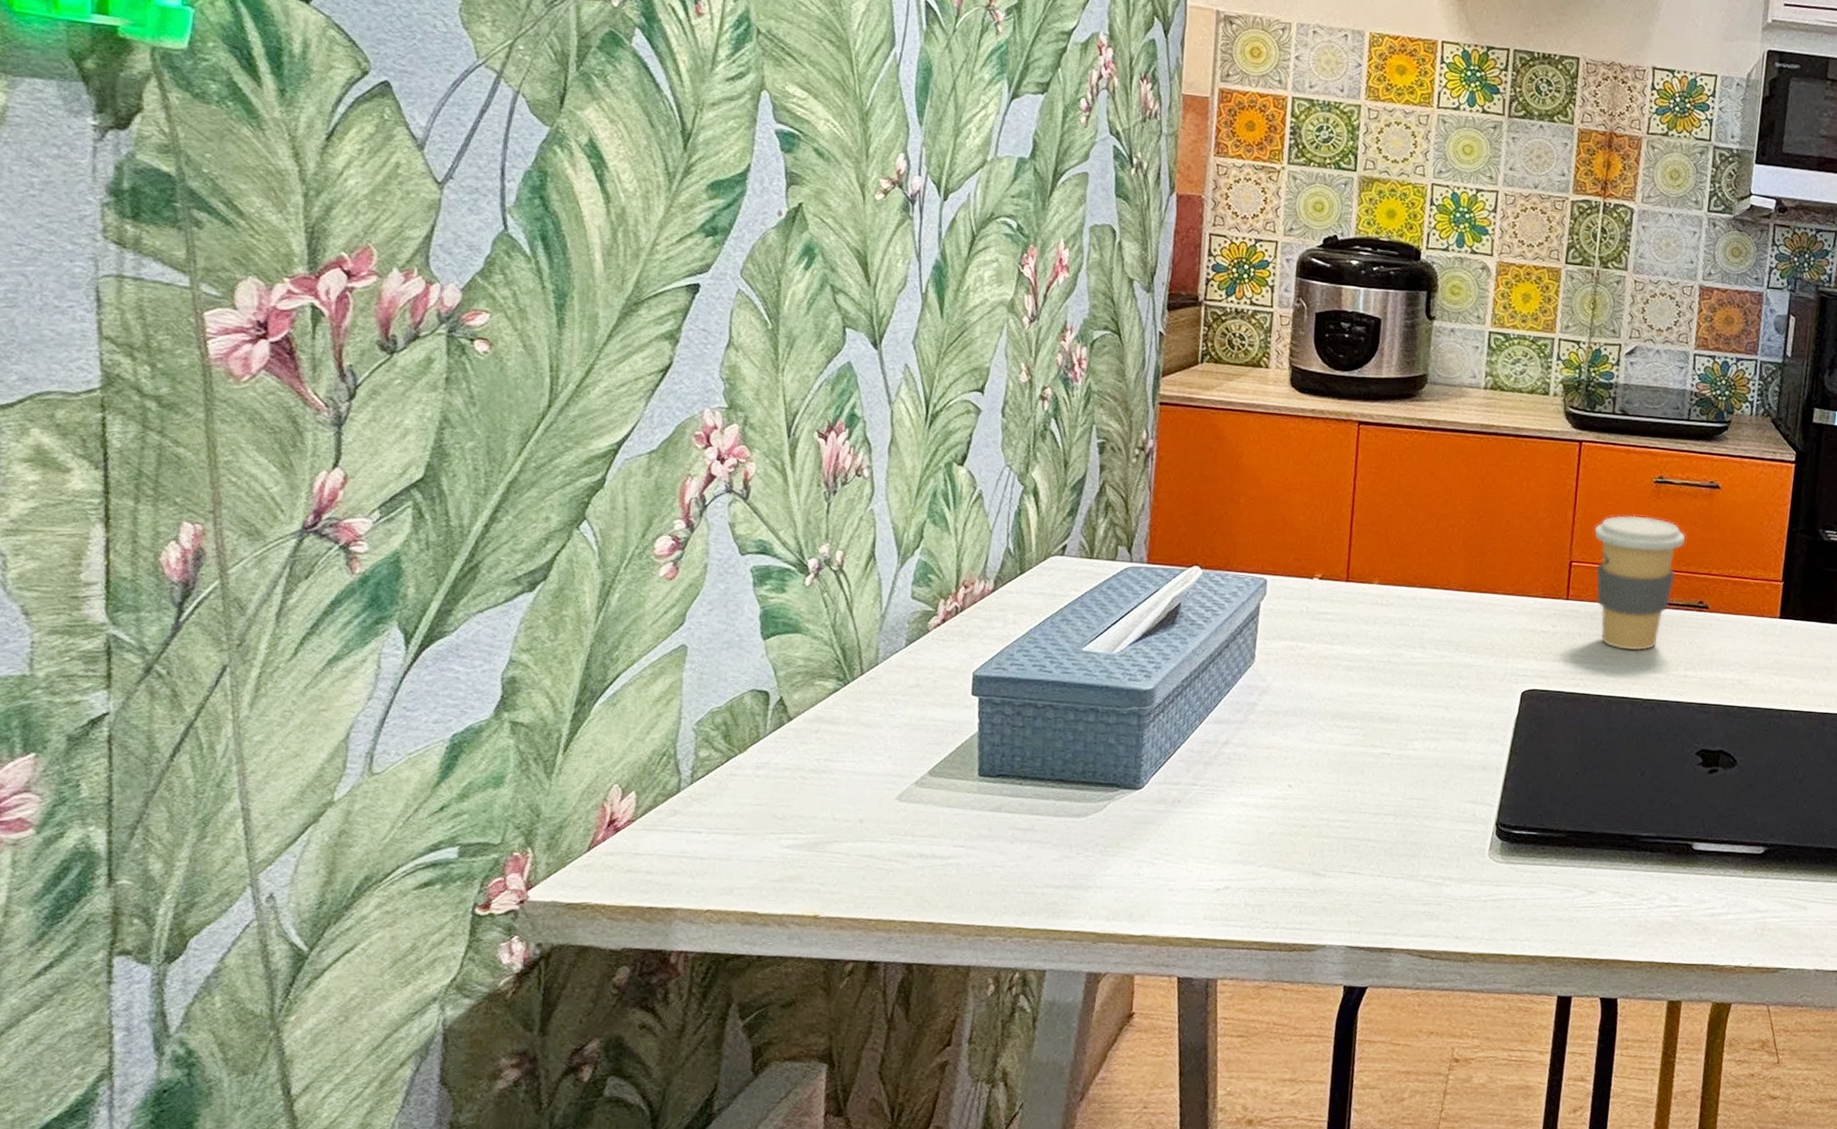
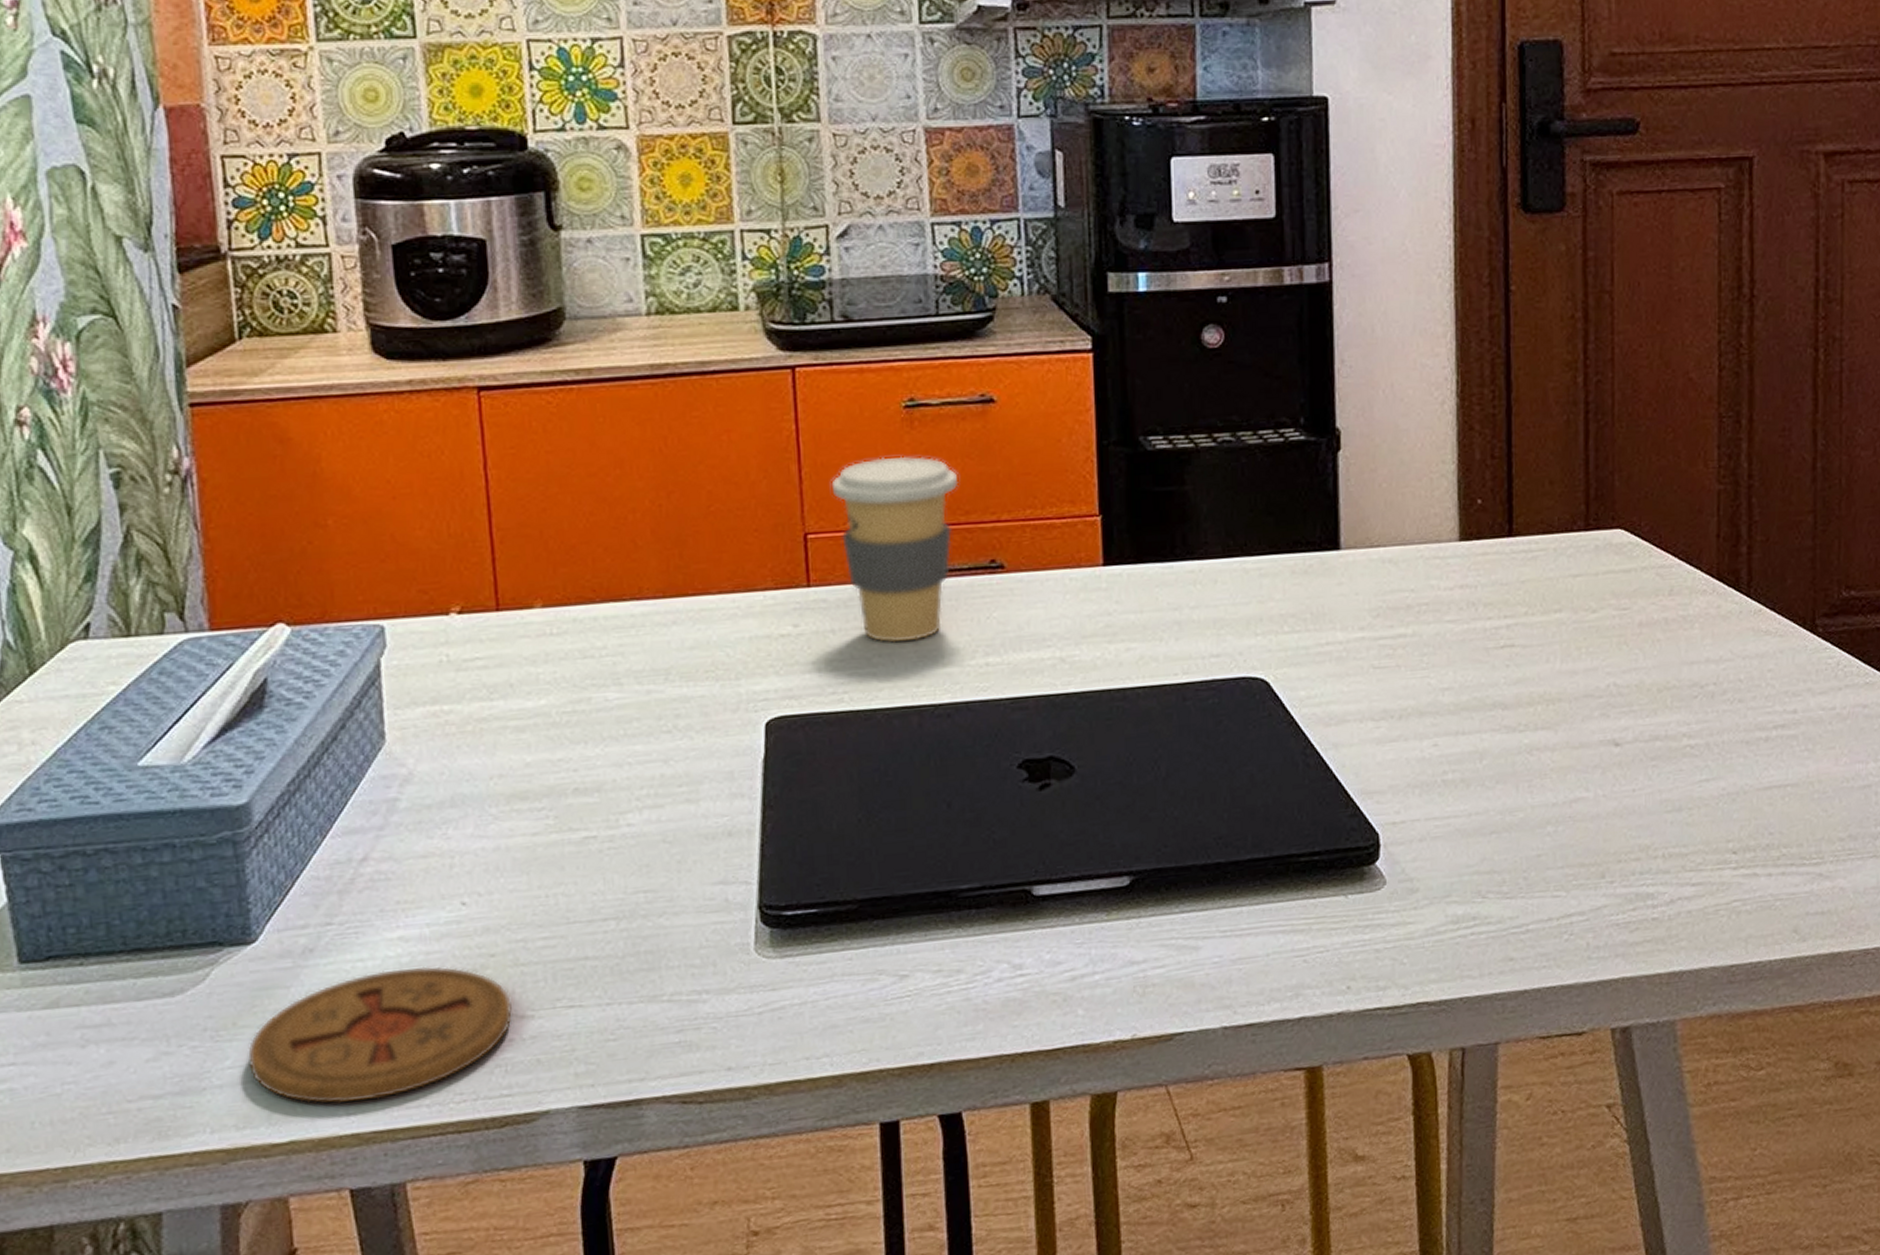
coaster: none [1123,824,1312,916] -> present [247,966,512,1104]

